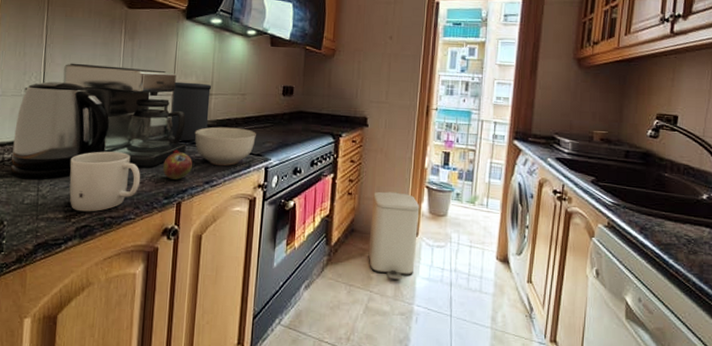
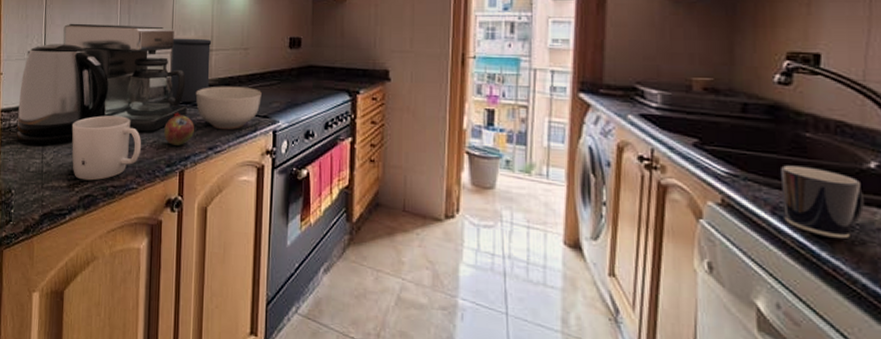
pedal bin: present [368,191,420,280] -> none [398,158,459,266]
mug: none [647,197,698,250] -> present [779,165,864,240]

